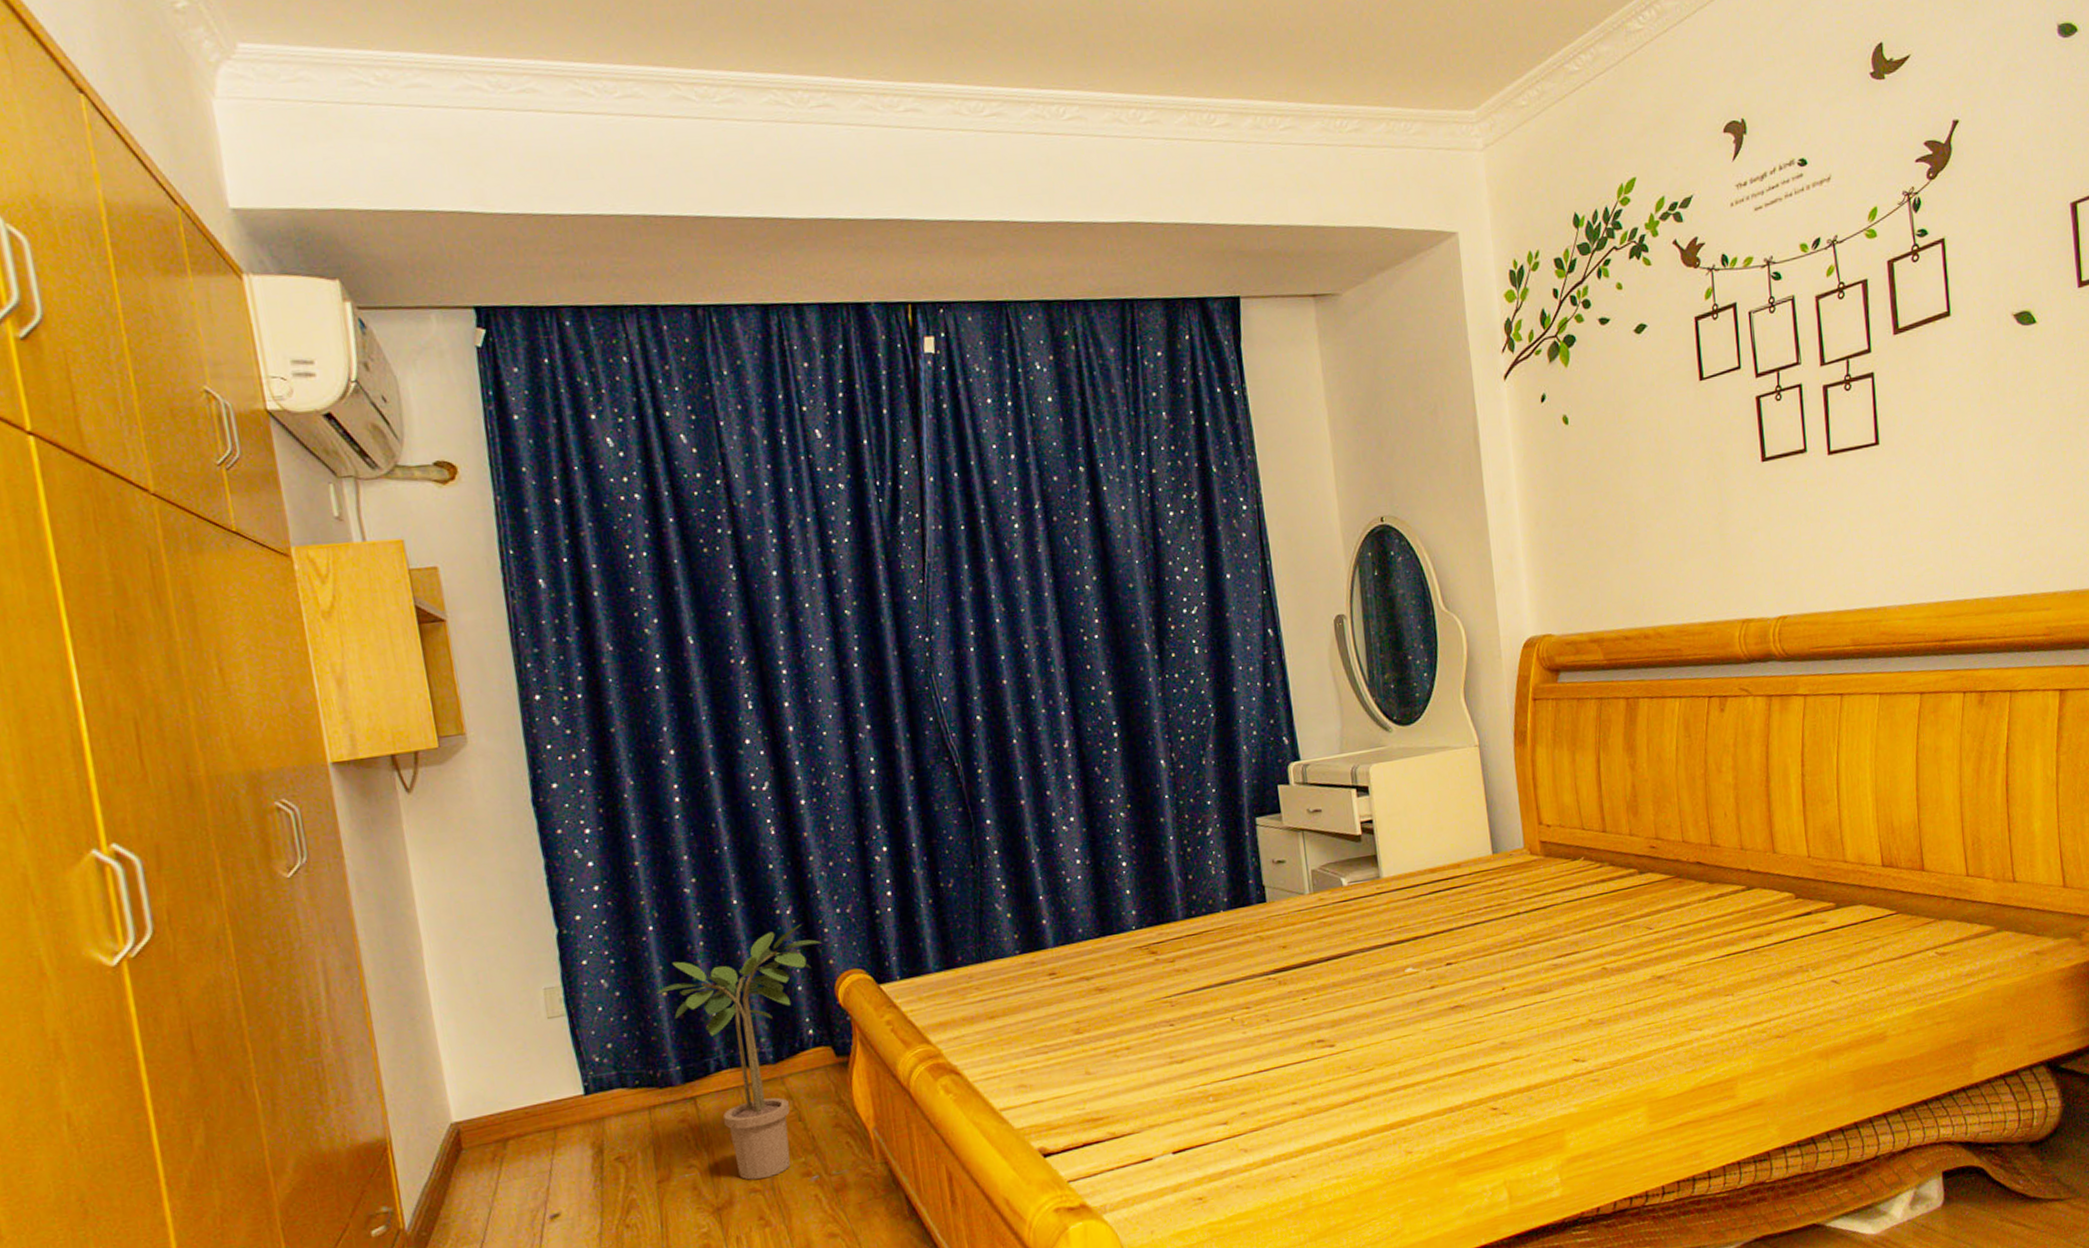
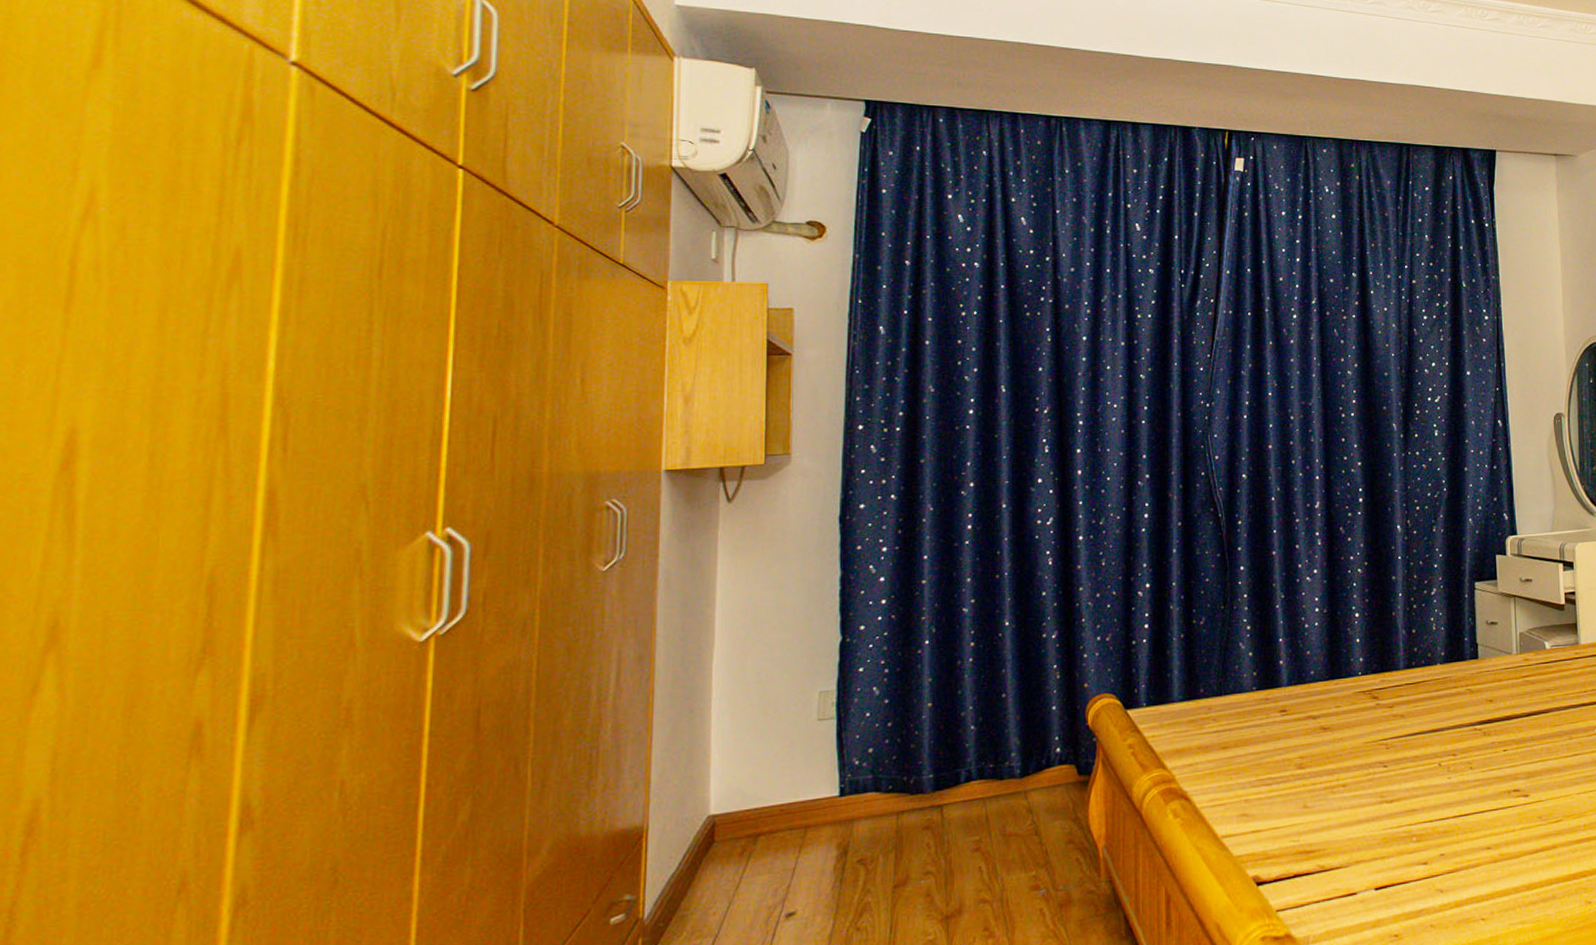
potted plant: present [656,925,822,1180] -> none [922,649,1080,891]

